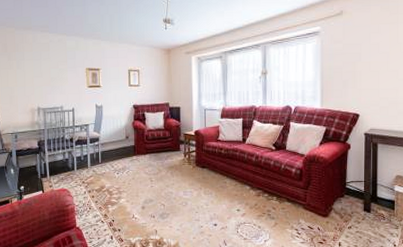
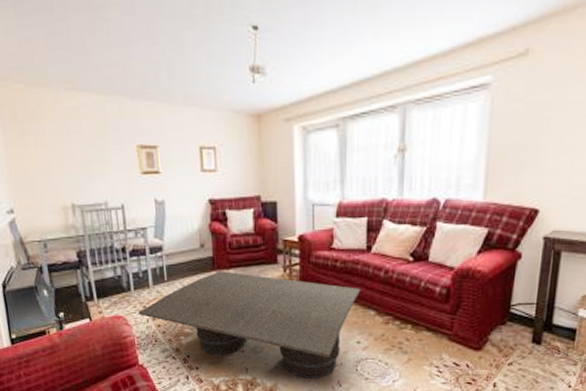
coffee table: none [78,156,240,239] -> present [137,271,361,379]

